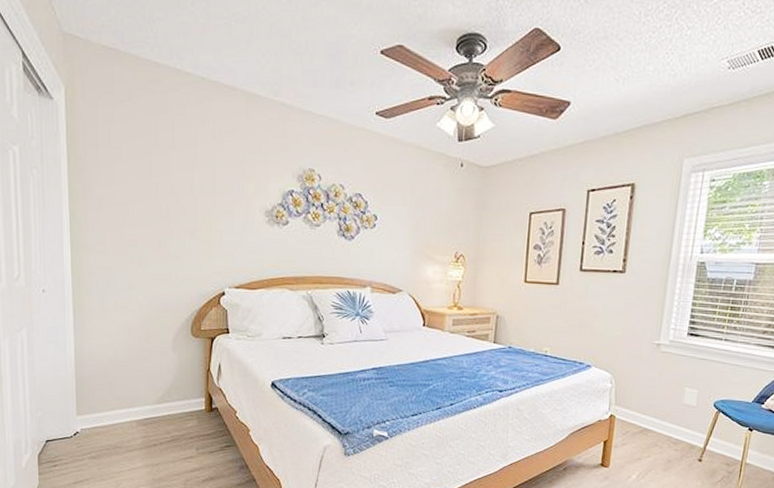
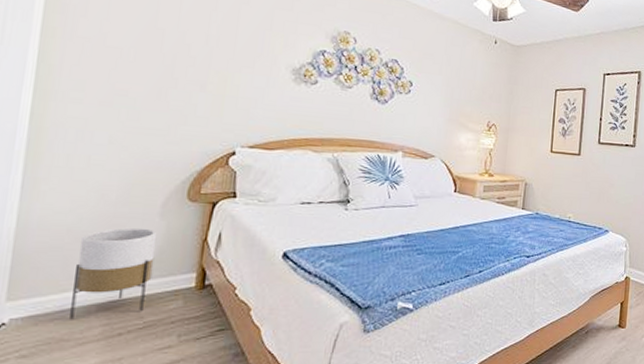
planter: none [119,359,173,432] -> present [70,227,158,320]

